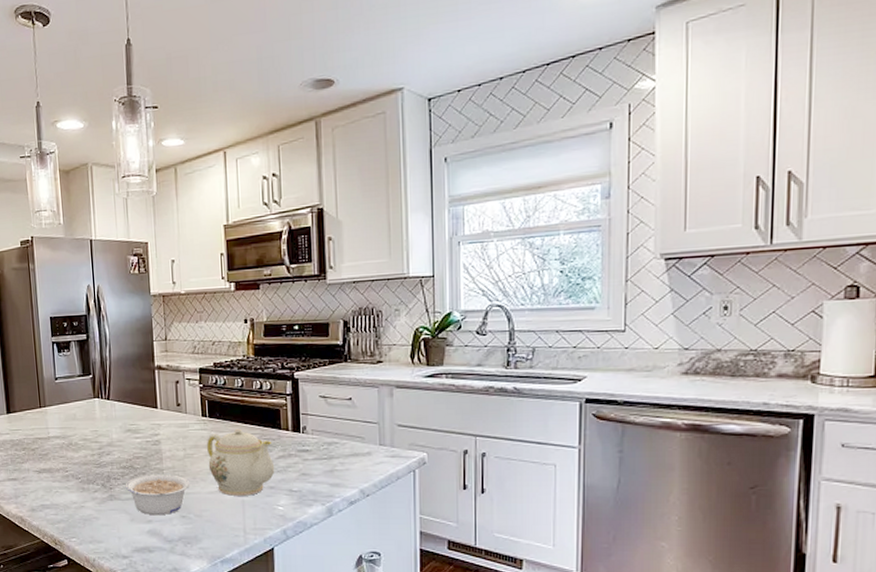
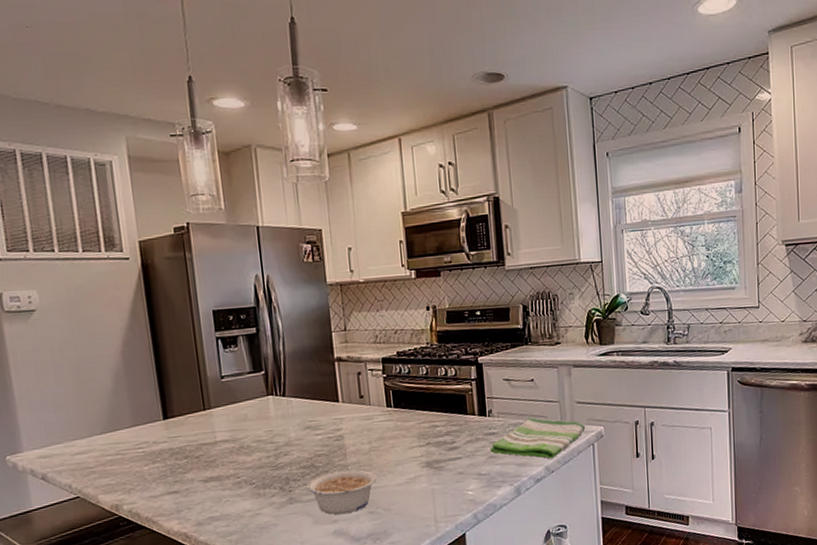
teapot: present [206,428,275,496] -> none [392,416,464,486]
dish towel: none [302,437,407,482] -> present [490,417,586,459]

